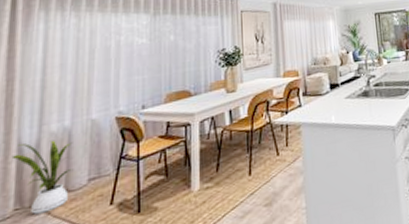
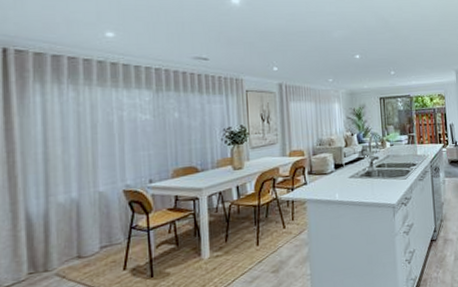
house plant: present [11,140,74,215] -> none [20,210,85,278]

